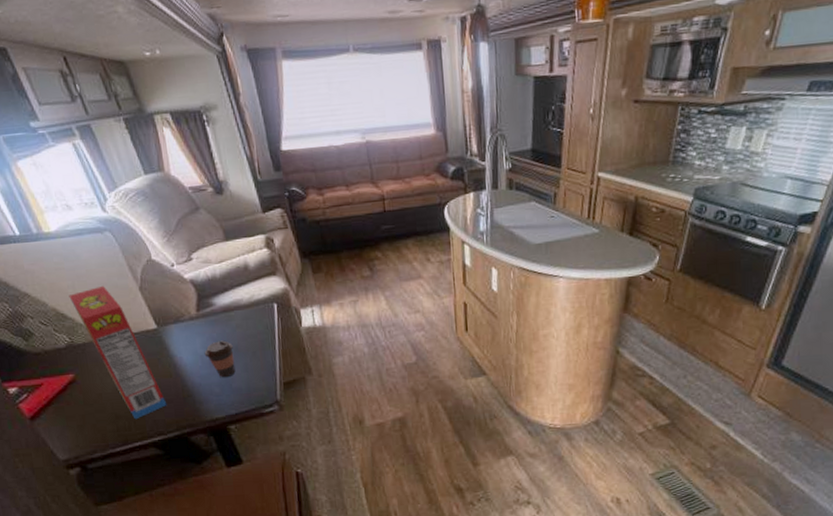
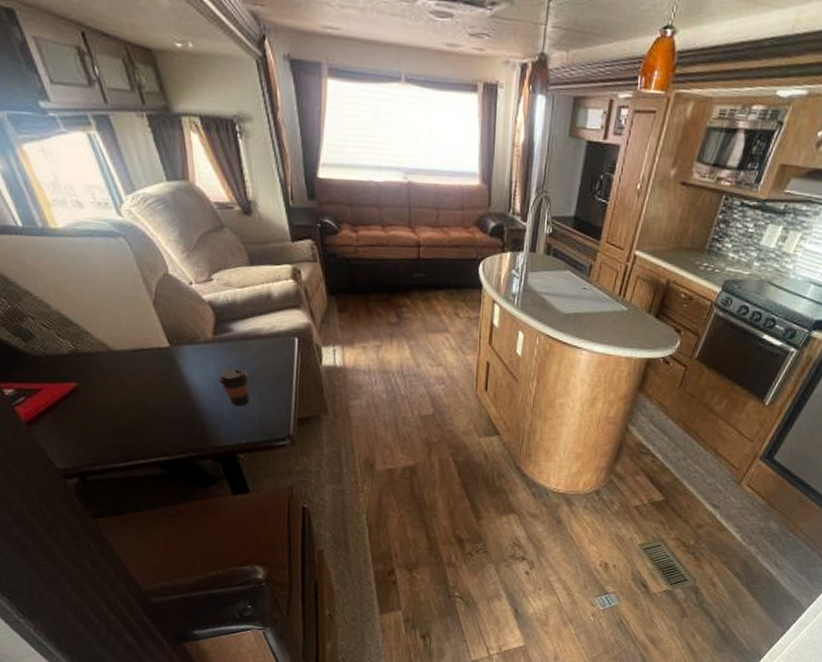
cereal box: present [68,285,167,420] -> none [75,294,175,437]

